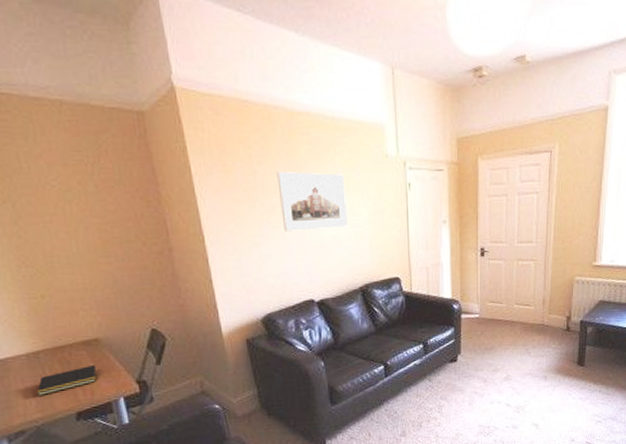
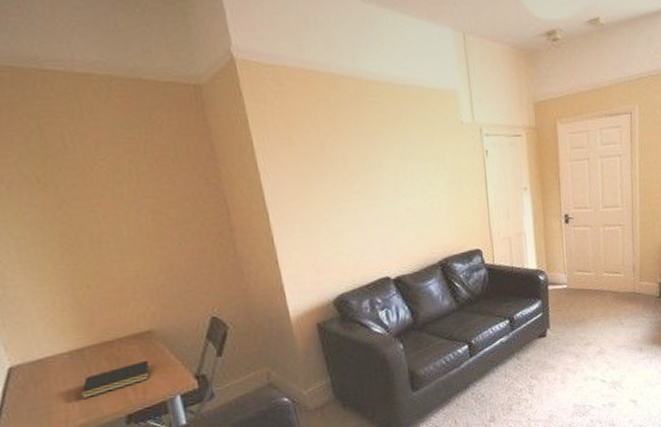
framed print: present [276,172,349,232] -> none [345,142,424,206]

